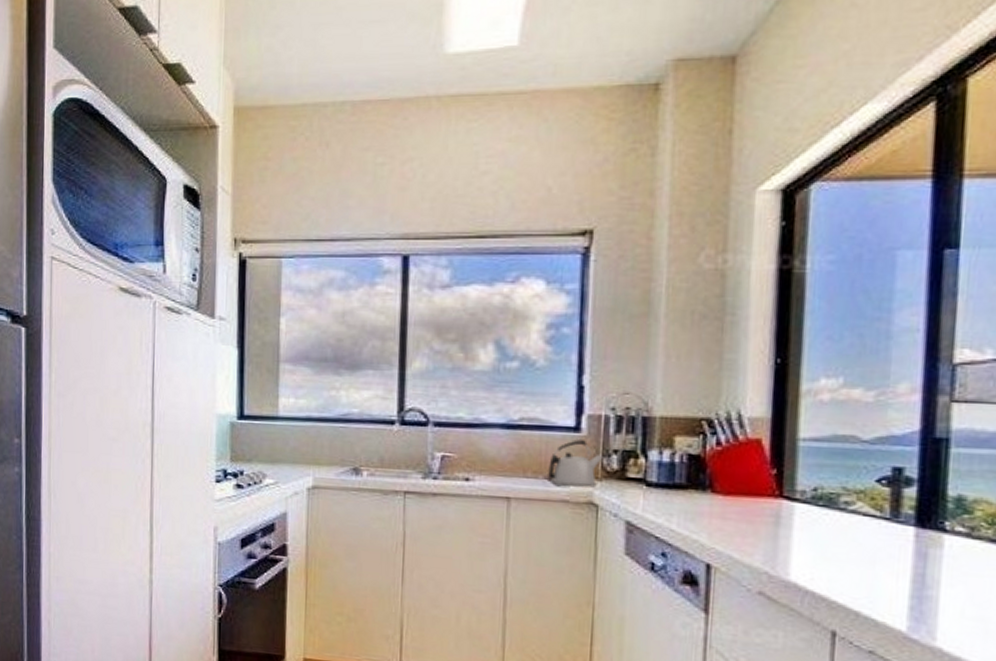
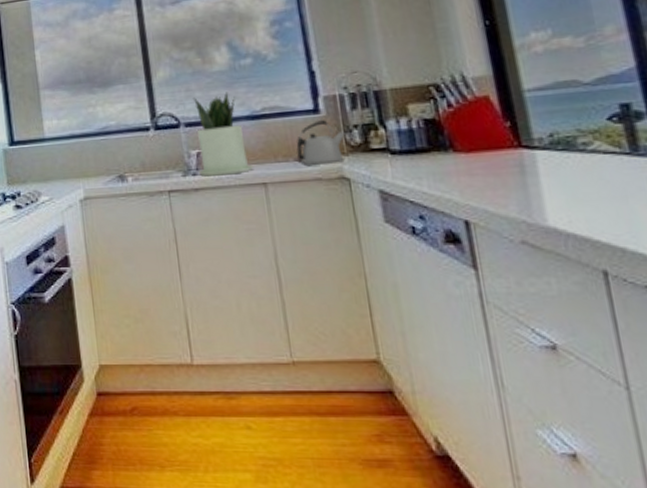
planter: none [440,395,500,485] -> present [192,92,254,177]

